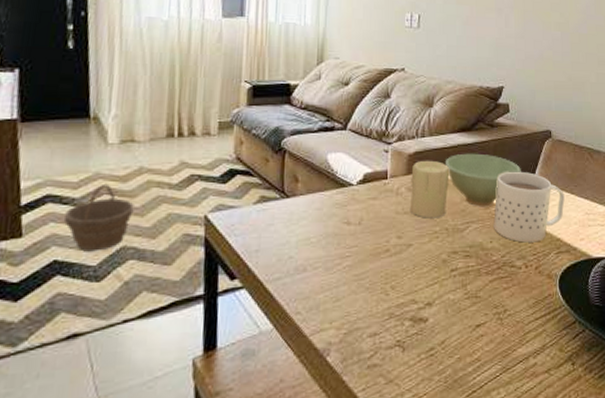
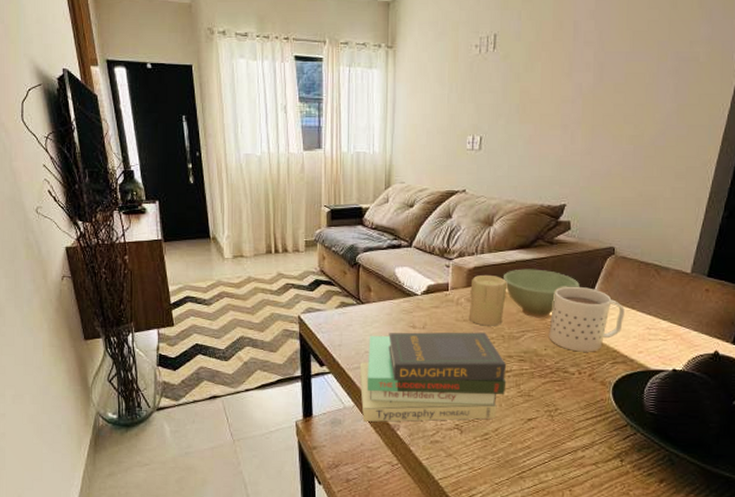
basket: present [63,183,134,252] -> none [199,289,247,339]
books: none [280,226,452,350] -> present [359,332,507,423]

